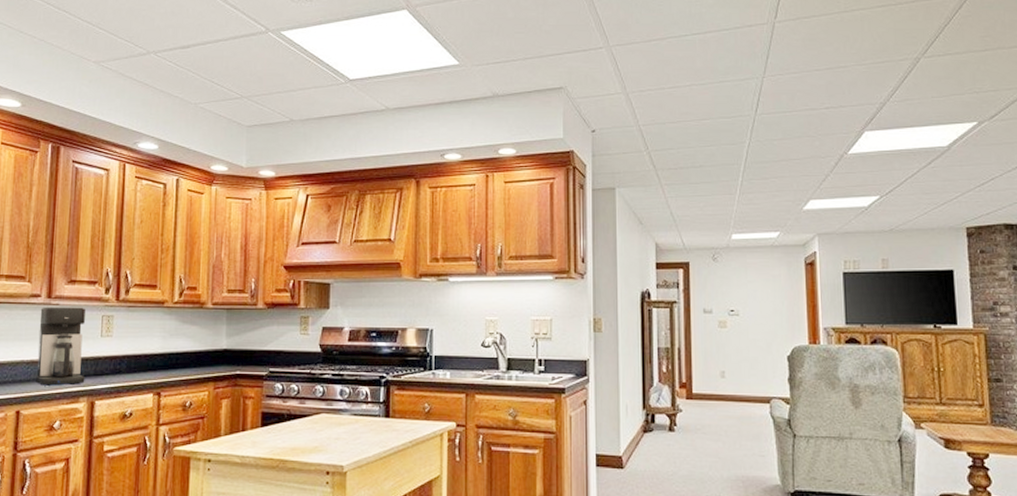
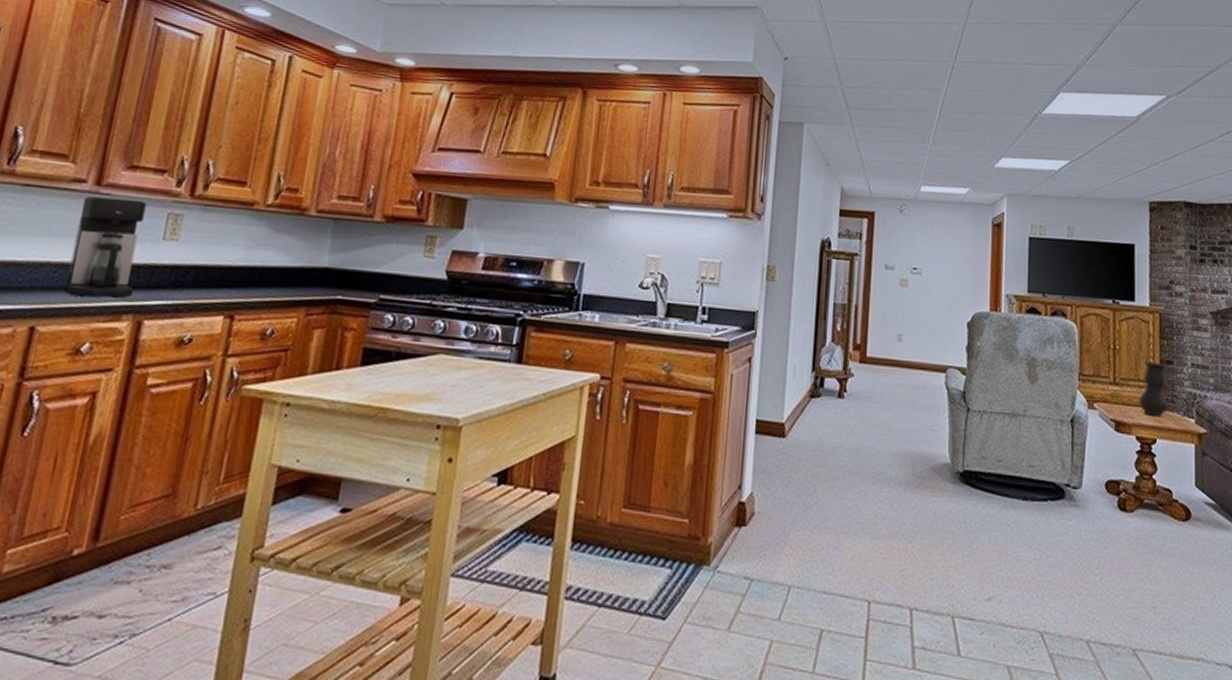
vase: none [967,381,1001,433] -> present [1139,361,1169,418]

